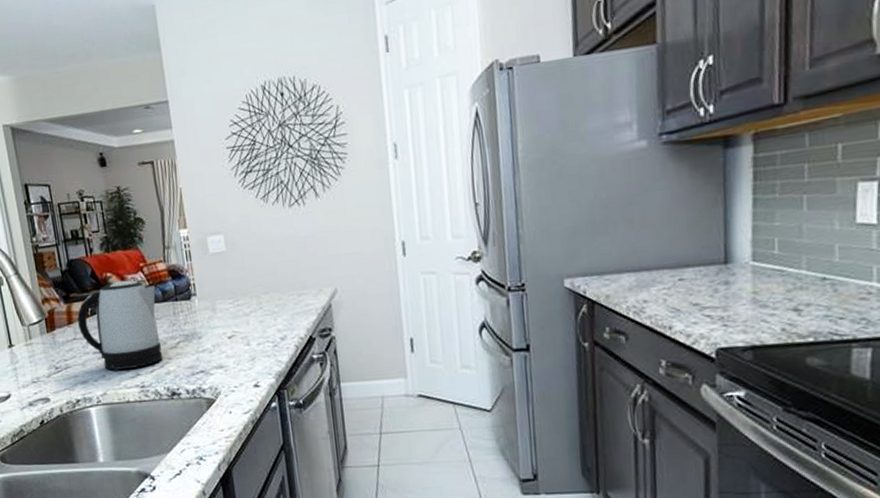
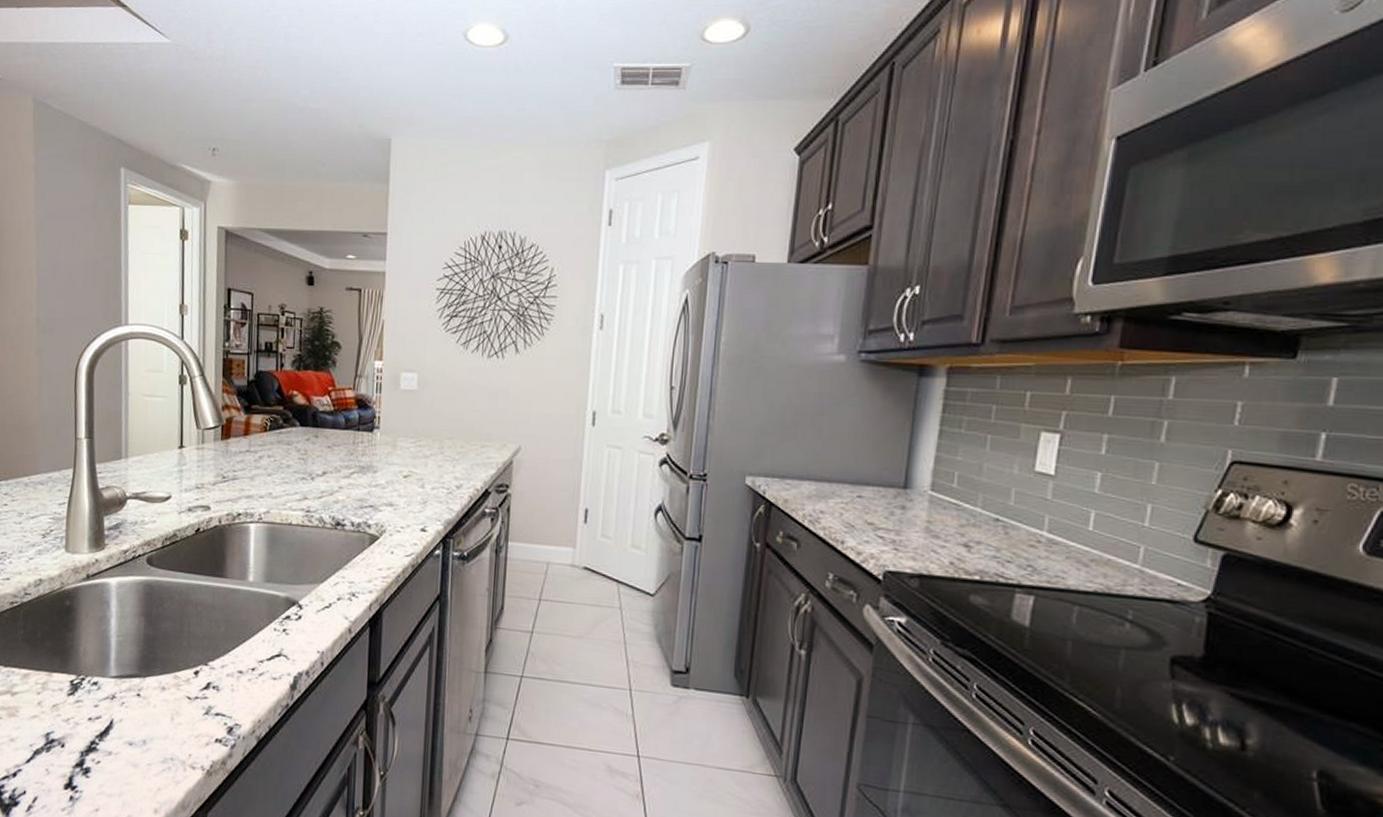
kettle: present [77,280,163,370] -> none [254,400,339,492]

